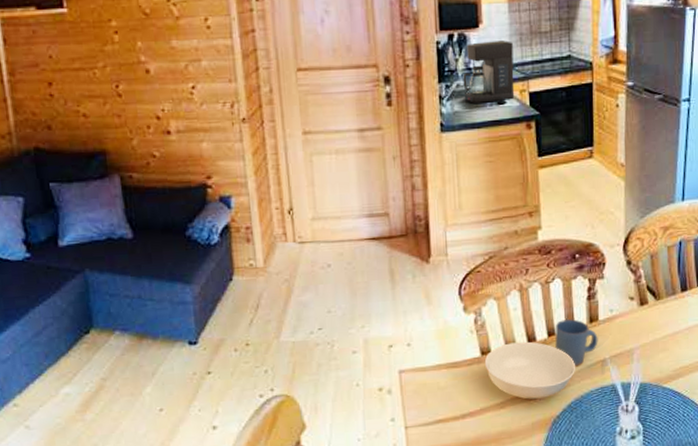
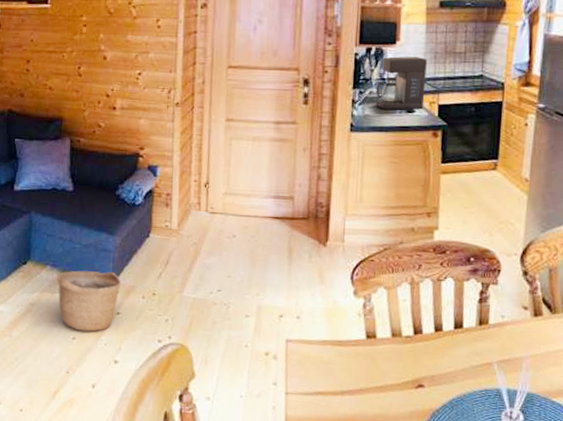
basket: none [130,326,208,400] -> present [57,270,122,332]
bowl: present [484,341,576,400] -> none [368,331,461,391]
mug: present [554,319,598,367] -> none [440,318,487,365]

